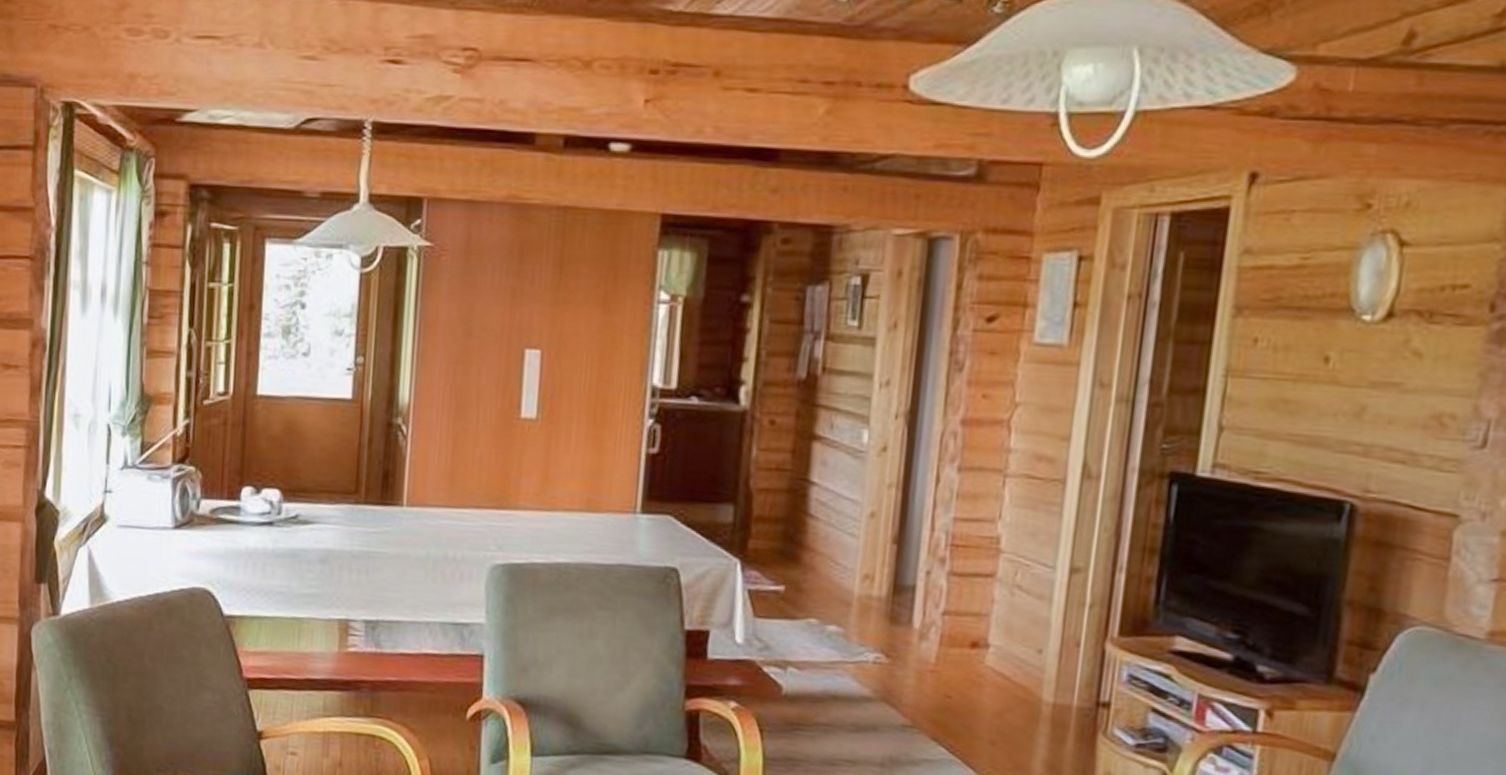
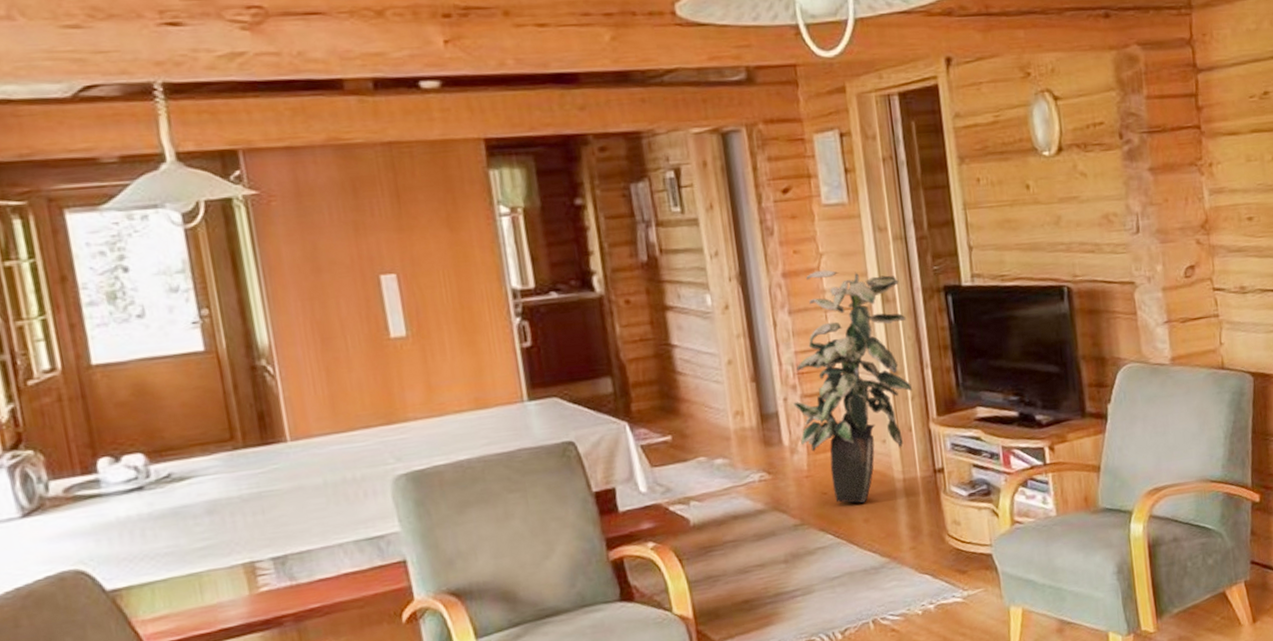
indoor plant: none [934,423,1111,721] -> present [793,269,913,504]

